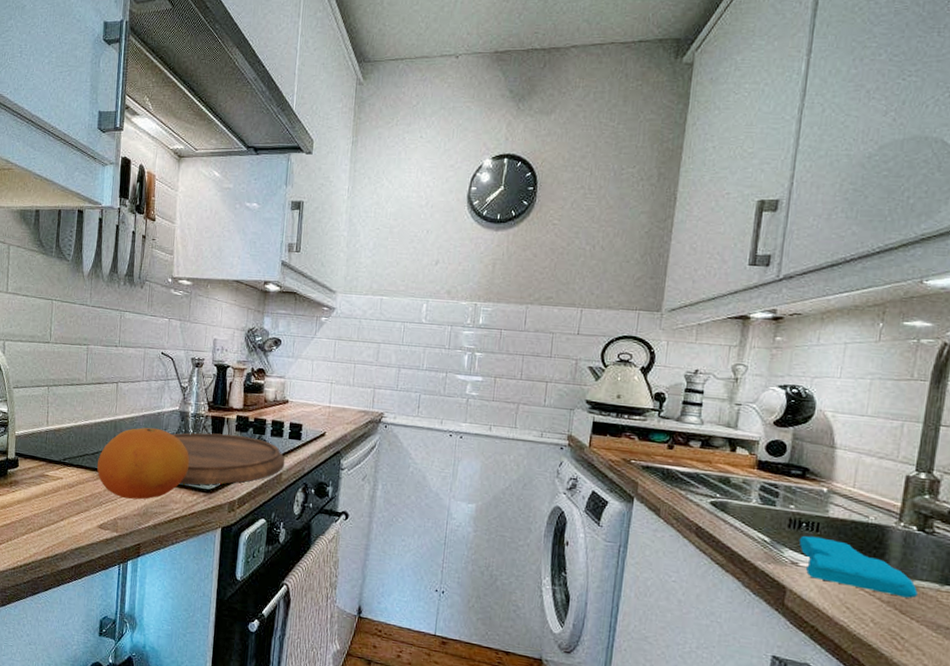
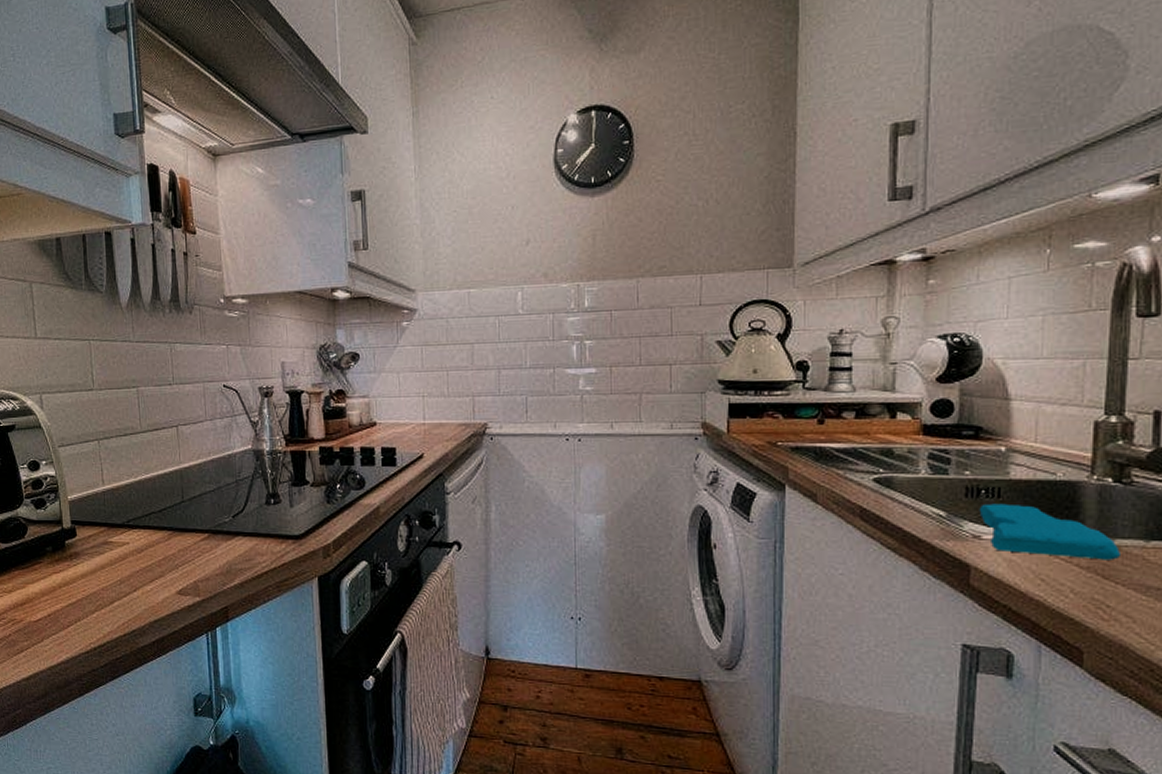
fruit: present [96,427,190,500] -> none [166,472,272,557]
cutting board: present [171,432,285,485] -> none [247,470,382,532]

